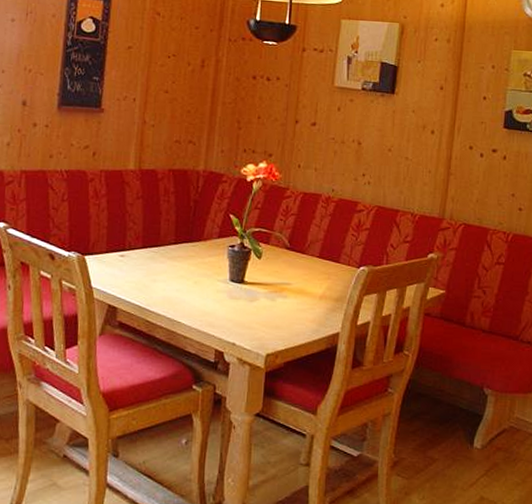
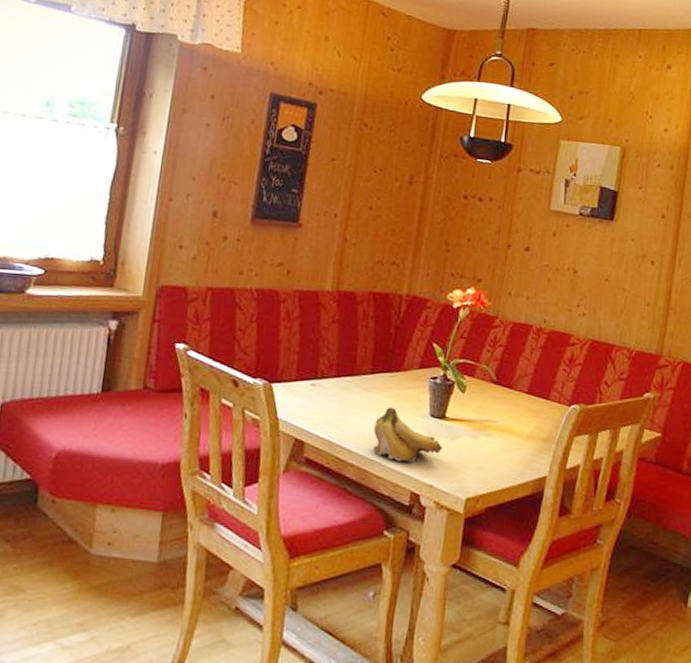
fruit: none [179,274,242,323] -> present [373,407,442,462]

